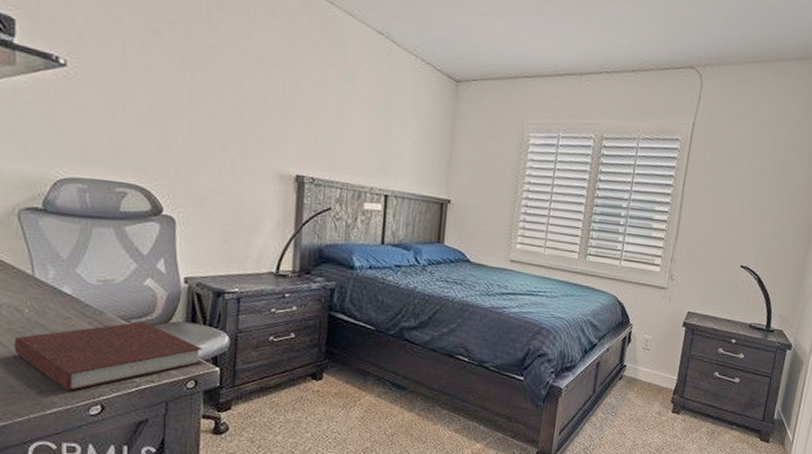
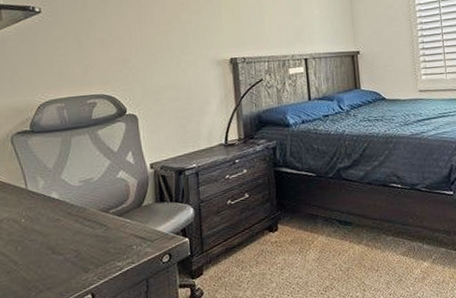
notebook: present [14,321,202,391] -> none [14,209,173,286]

